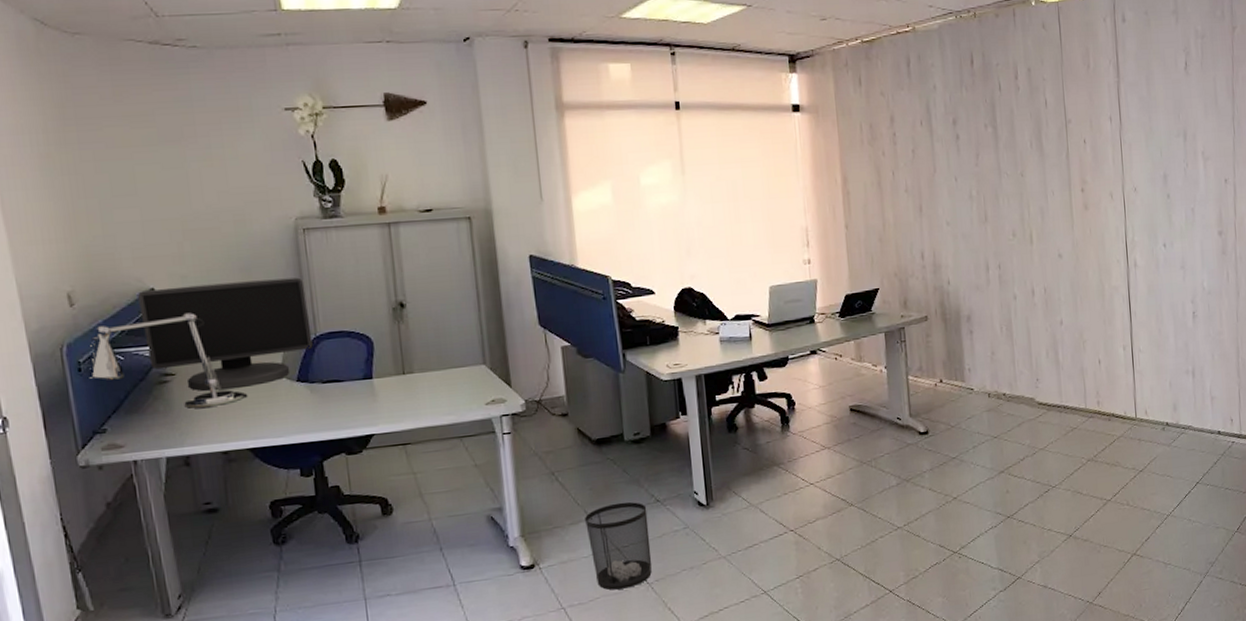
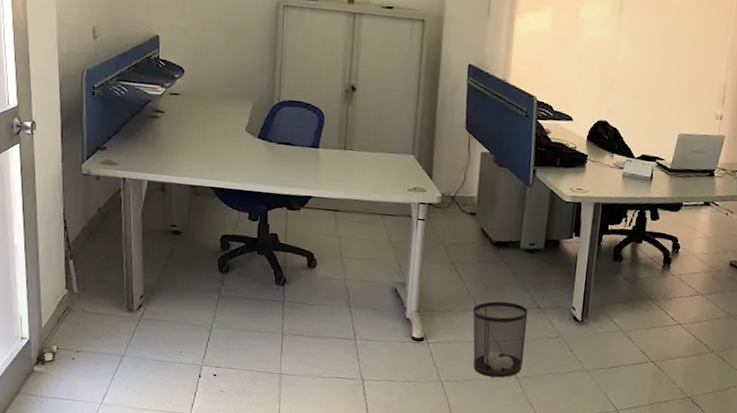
desk lamp: present [89,313,247,409] -> none [100,60,217,146]
monitor: present [138,277,313,391] -> none [145,36,277,135]

